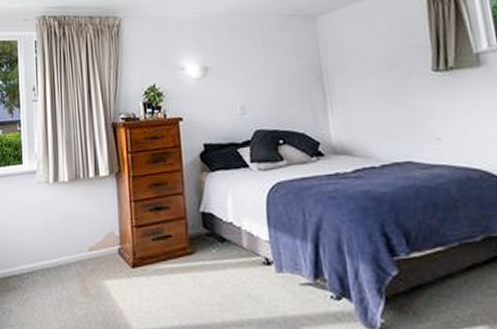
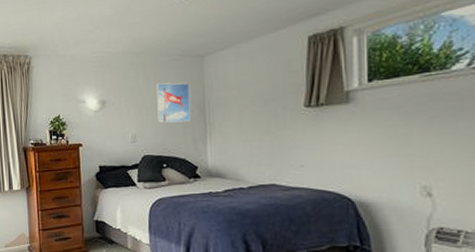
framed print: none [265,45,307,92] -> present [155,82,191,123]

